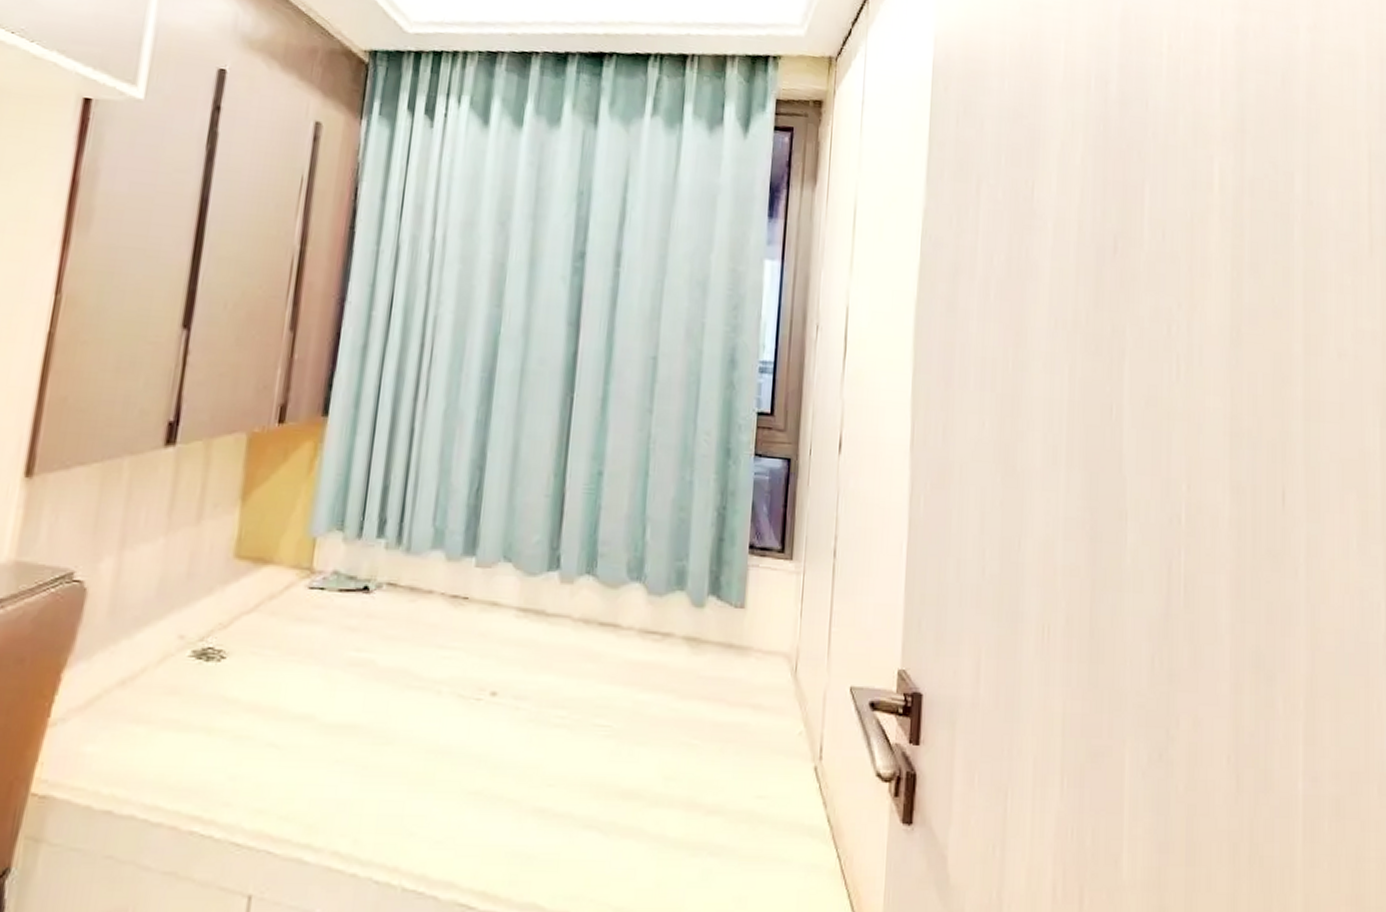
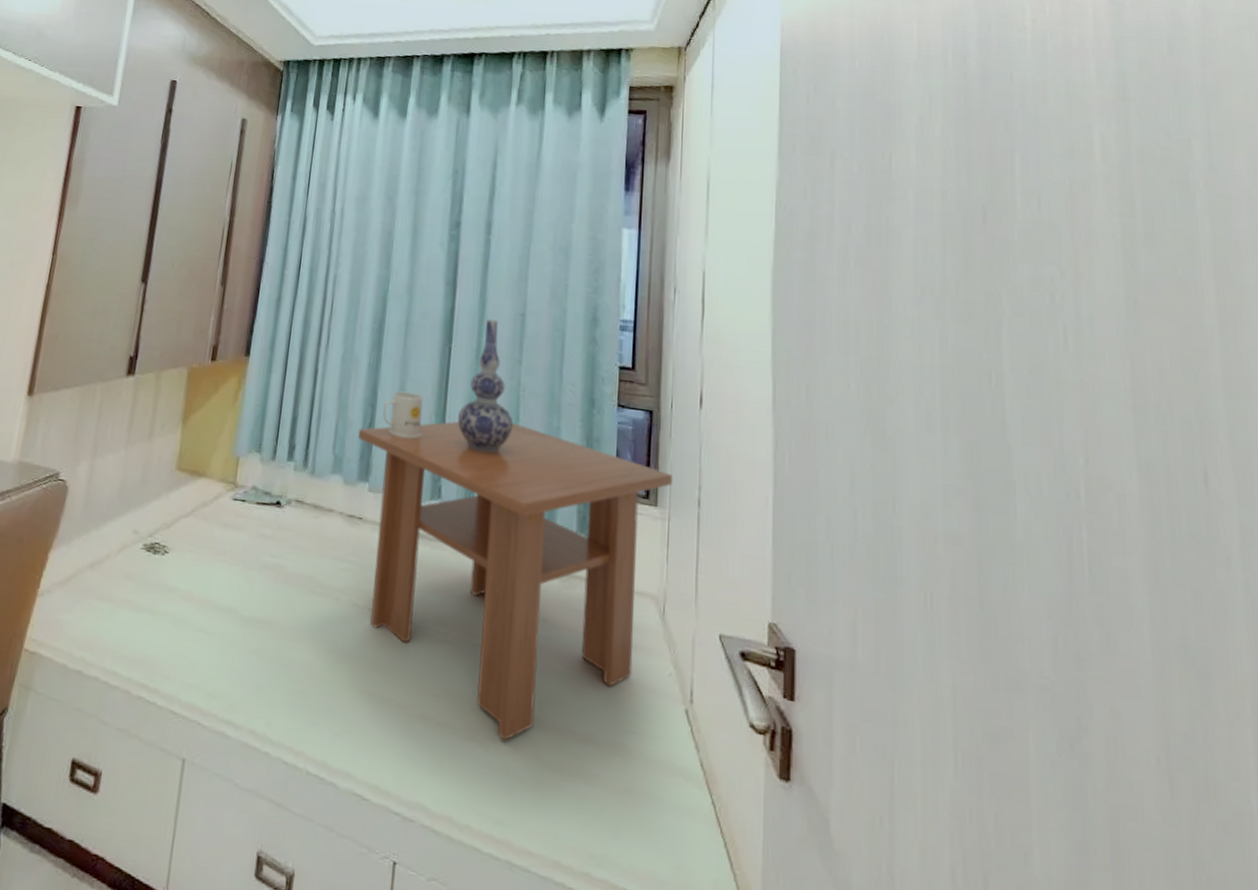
coffee table: none [463,478,809,824] -> present [358,421,673,741]
mug: none [492,450,541,504] -> present [382,391,424,439]
vase: none [580,364,642,514] -> present [458,319,514,453]

